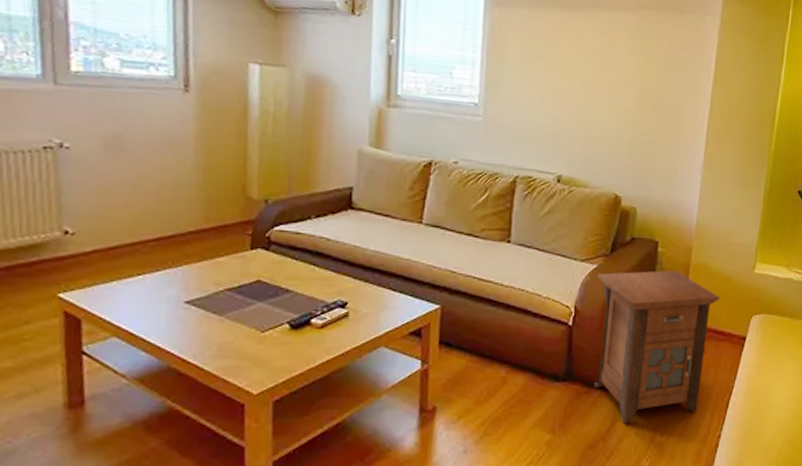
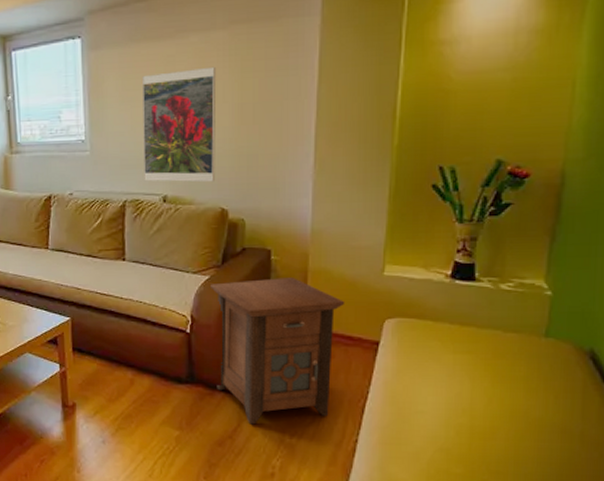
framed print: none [539,43,623,167] -> present [143,66,217,183]

